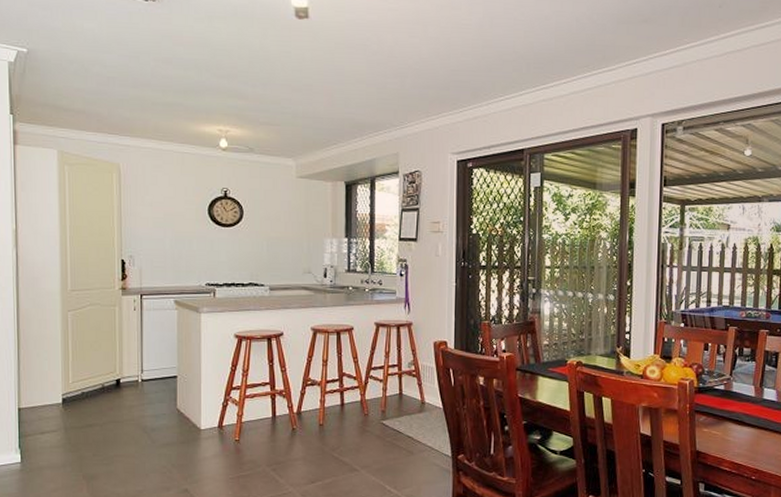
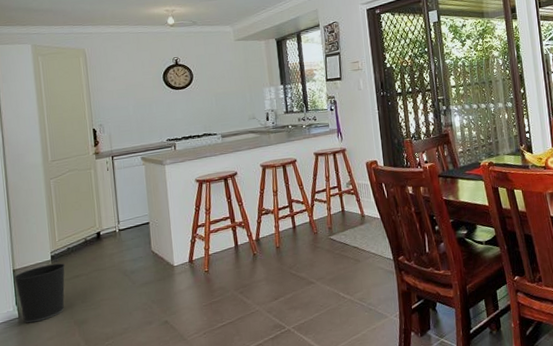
wastebasket: none [18,408,78,470] -> present [13,263,66,323]

